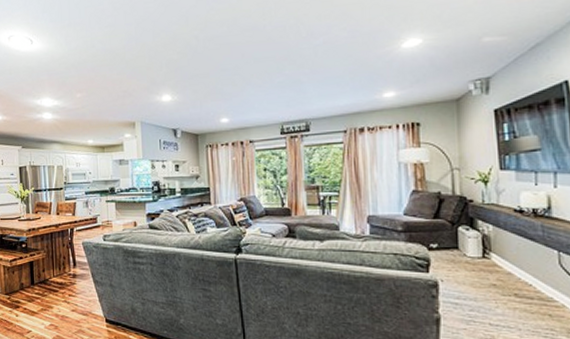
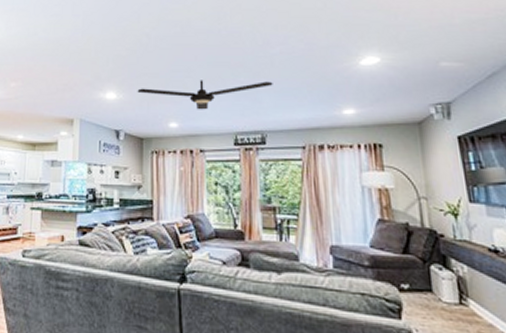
ceiling fan: none [190,72,317,105] -> present [137,80,273,110]

